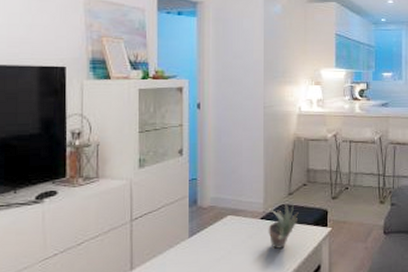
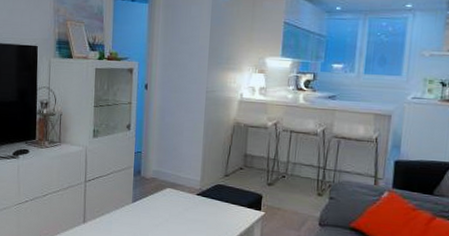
succulent plant: present [267,201,299,249] -> none [203,182,234,224]

